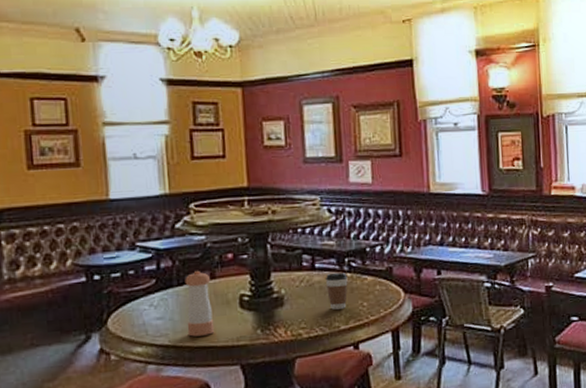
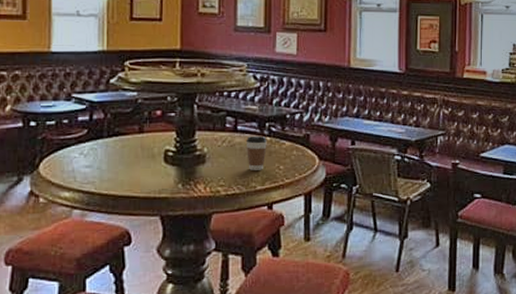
pepper shaker: present [185,270,215,337] -> none [113,124,139,186]

